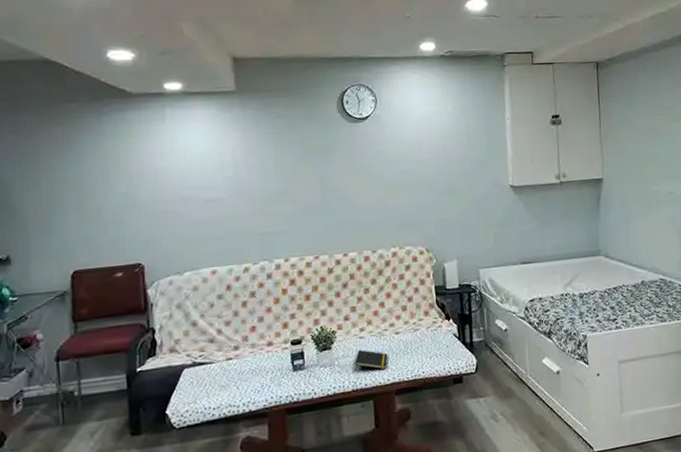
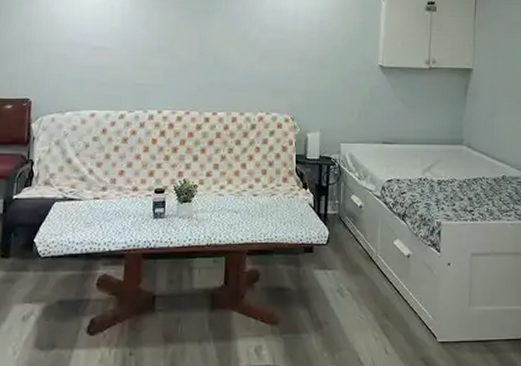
notepad: present [355,350,388,371] -> none [211,207,244,228]

